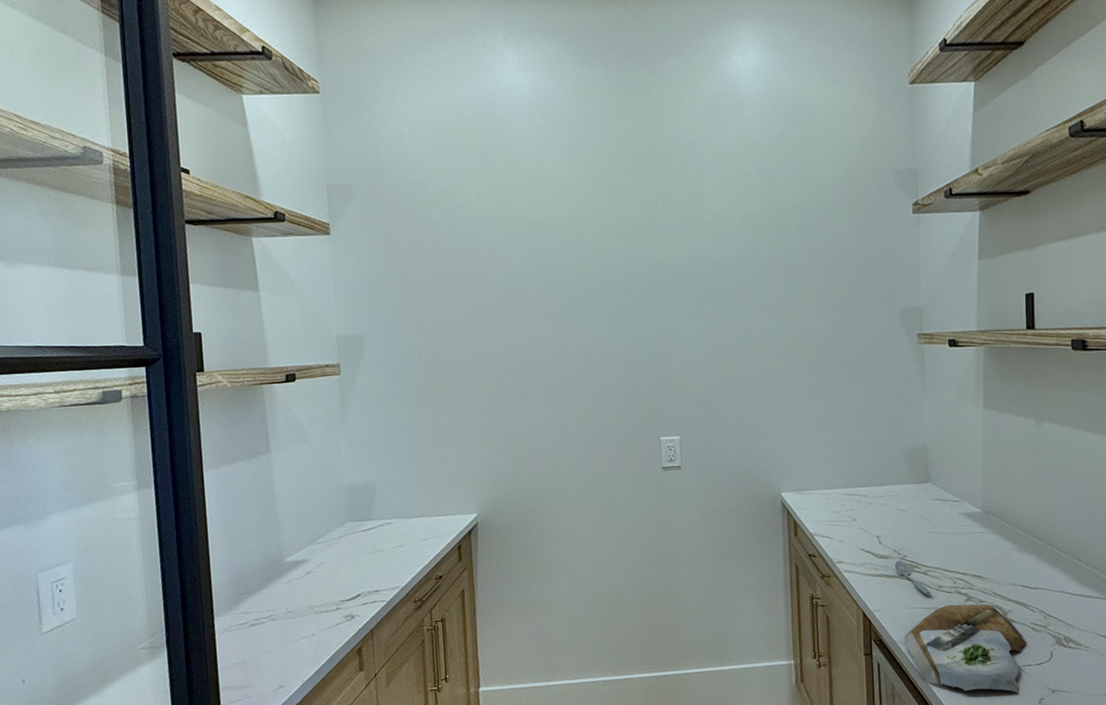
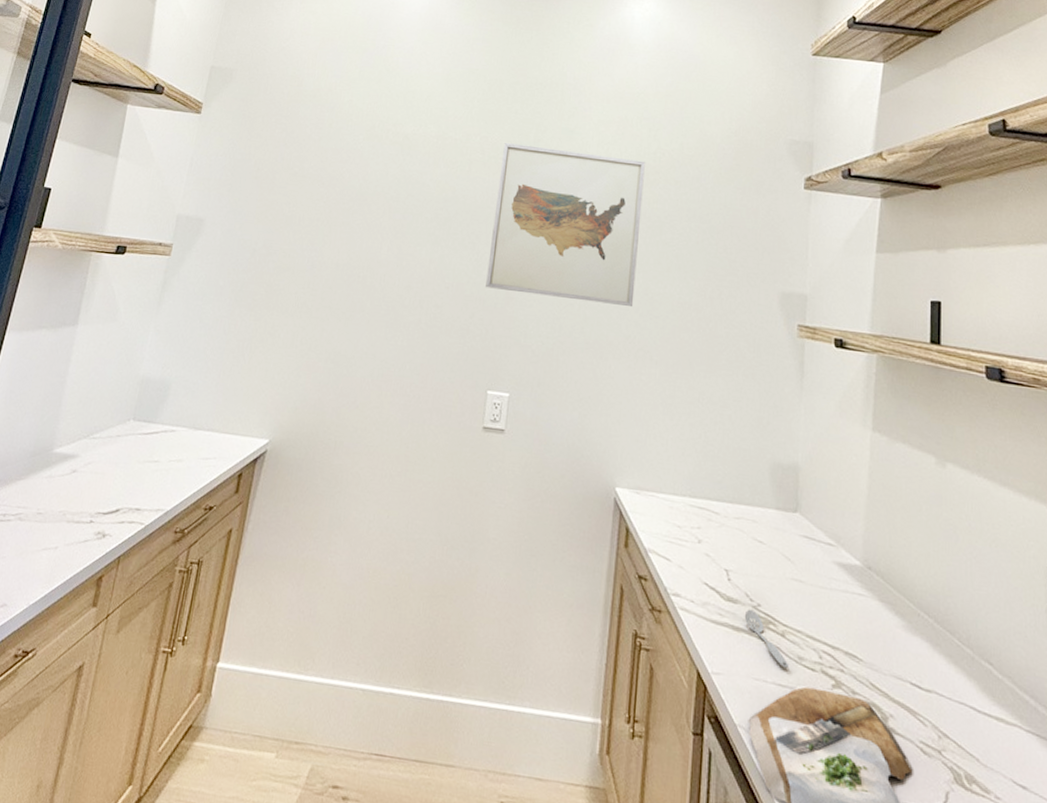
wall art: none [635,211,775,351] -> present [485,143,645,308]

